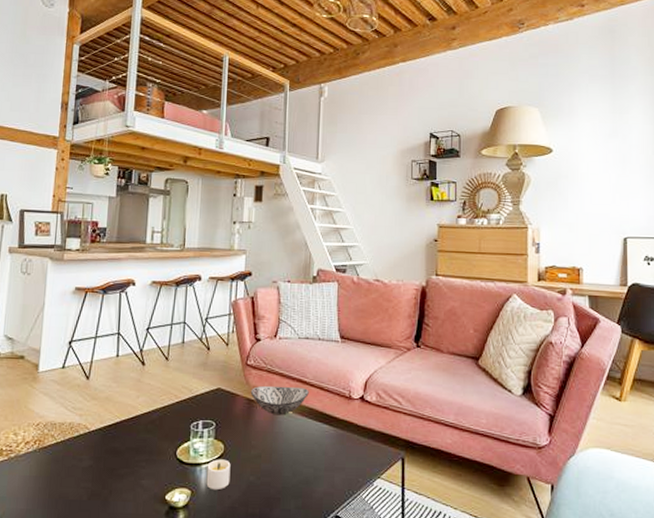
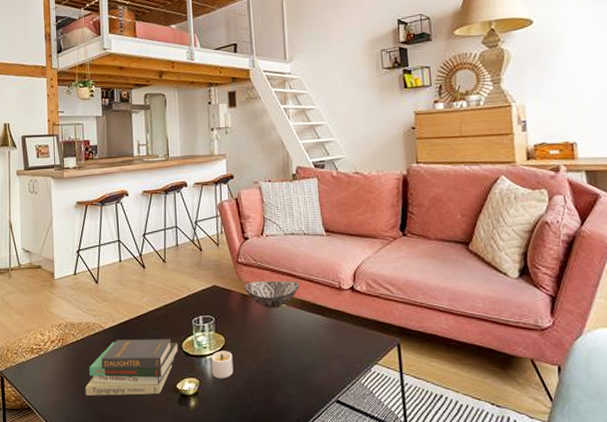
books: none [59,443,172,507] -> present [86,339,179,396]

